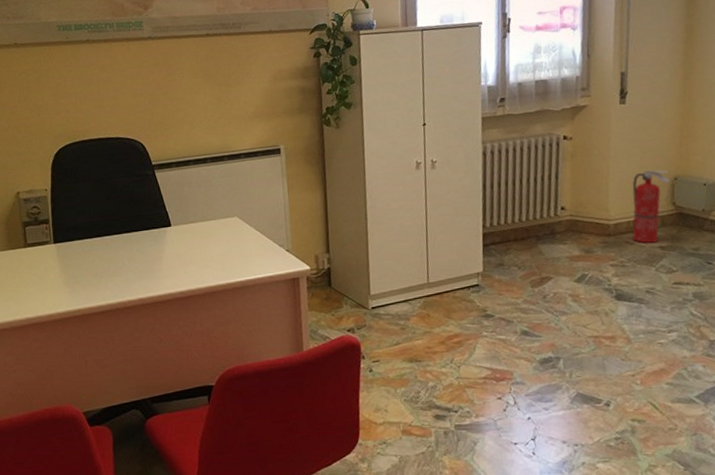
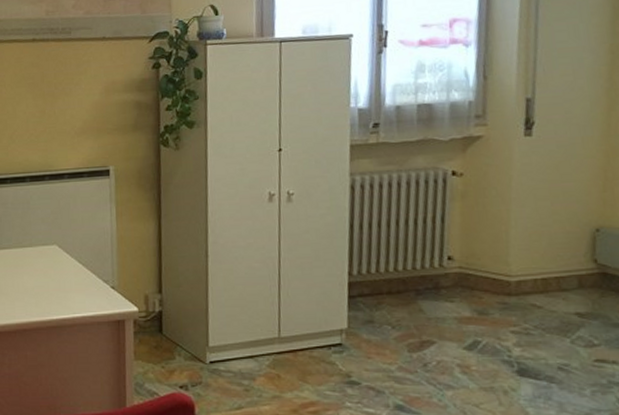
fire extinguisher: present [632,169,670,243] -> none [539,217,590,308]

